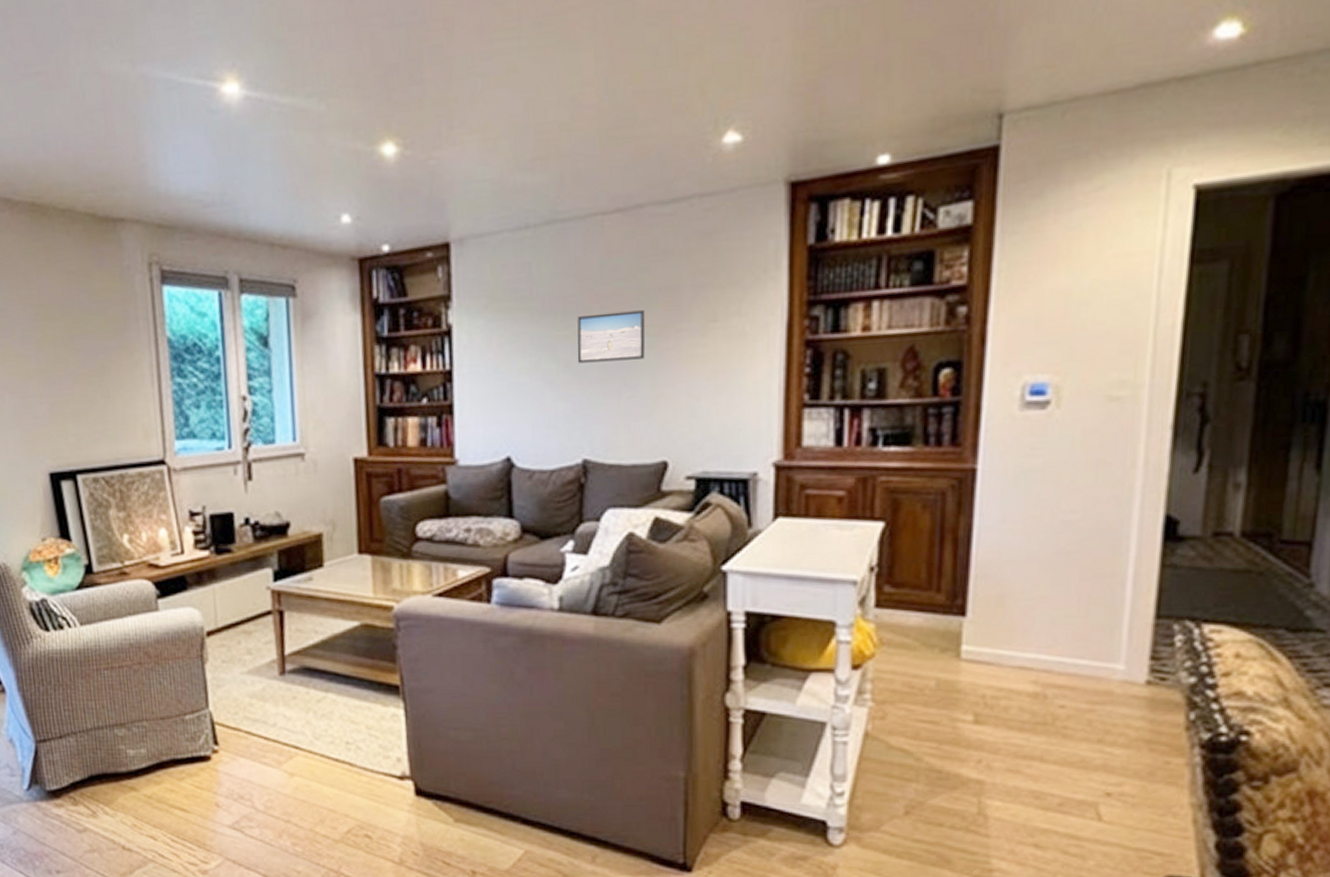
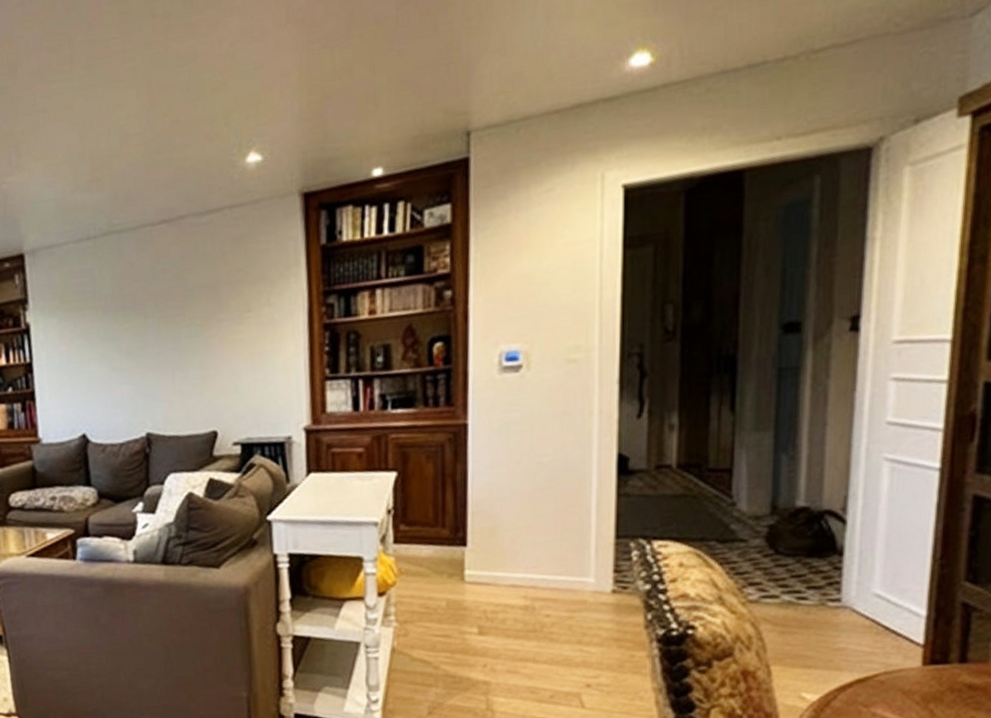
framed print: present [577,310,646,363] -> none [135,304,193,352]

